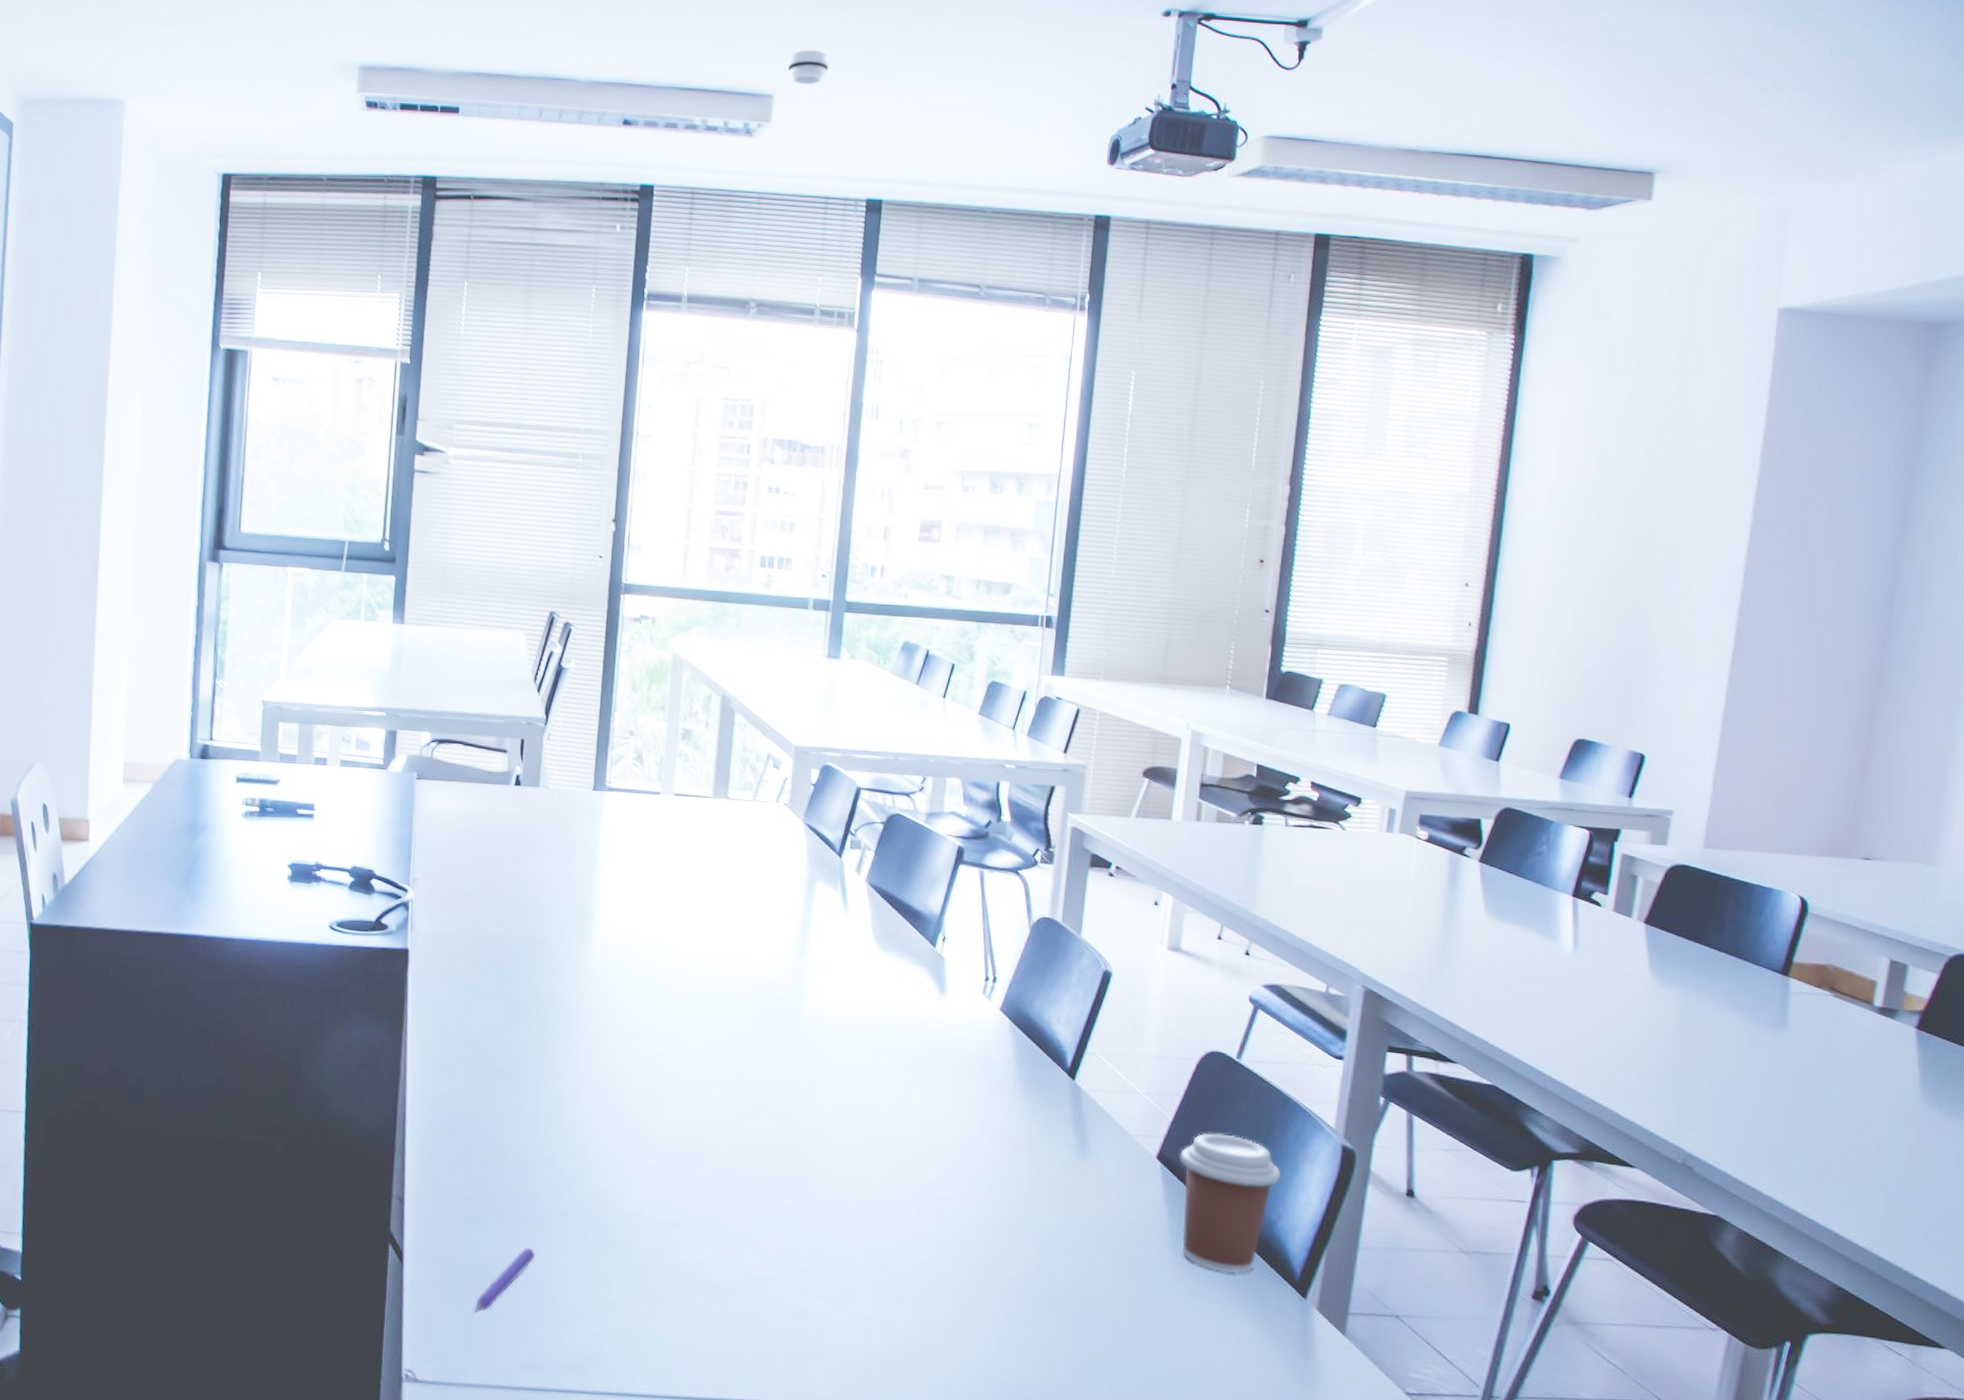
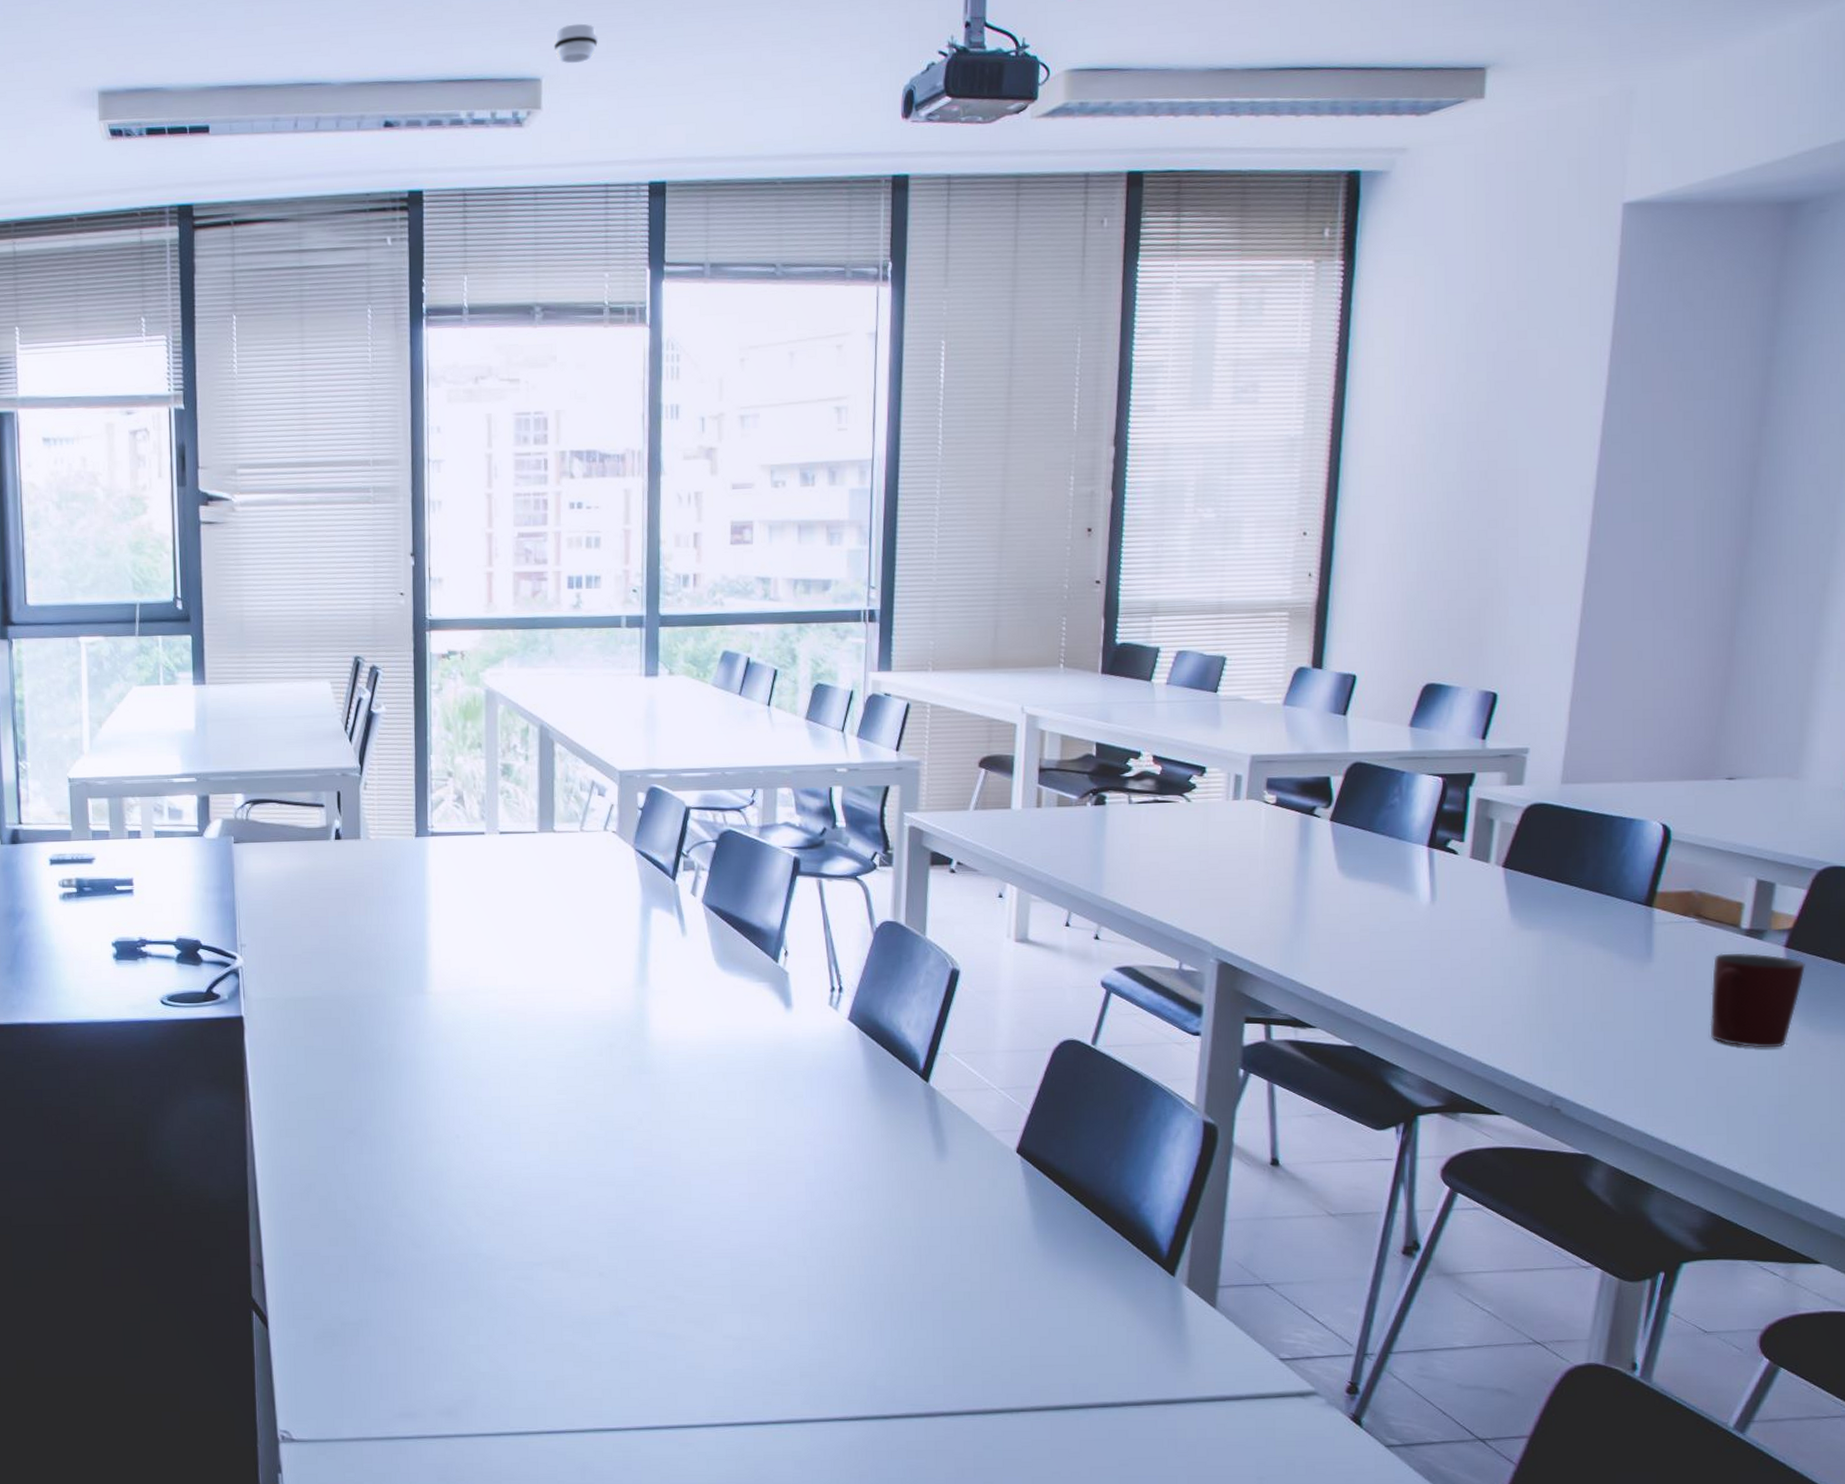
pen: present [474,1247,536,1313] -> none [343,1300,400,1369]
coffee cup: present [1180,1133,1282,1274] -> none [1040,1121,1144,1259]
mug: none [1841,1028,1936,1128] -> present [1710,952,1805,1048]

